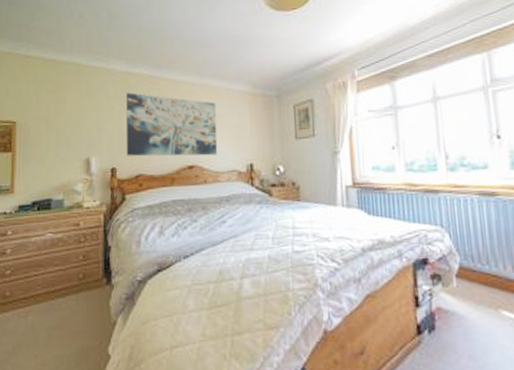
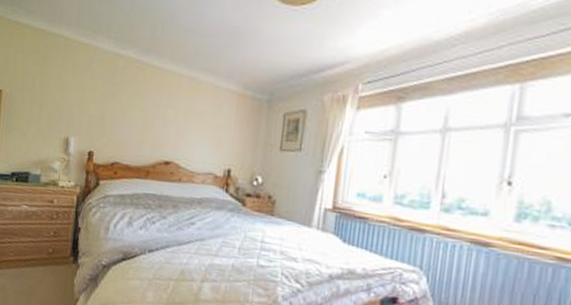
wall art: present [126,92,218,157] -> none [104,75,202,155]

